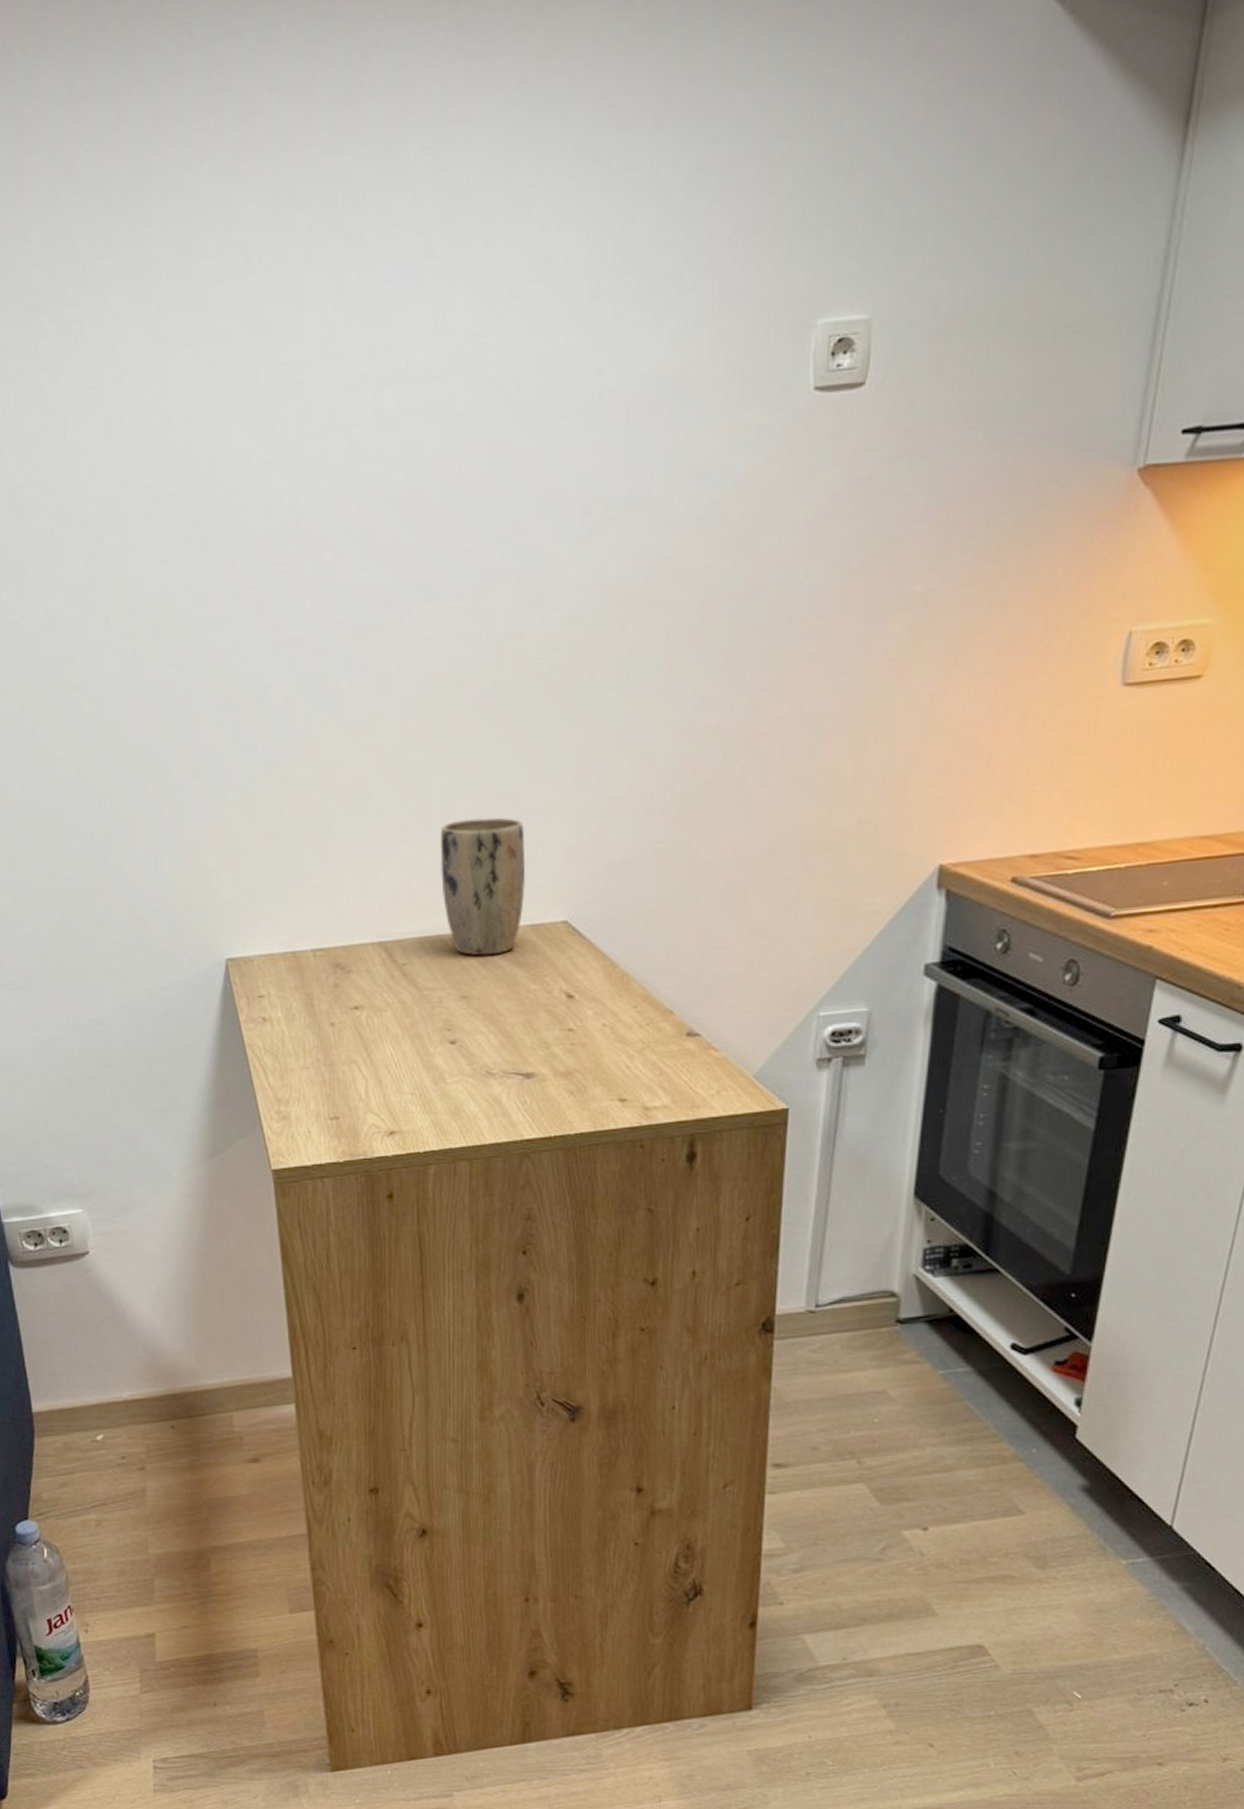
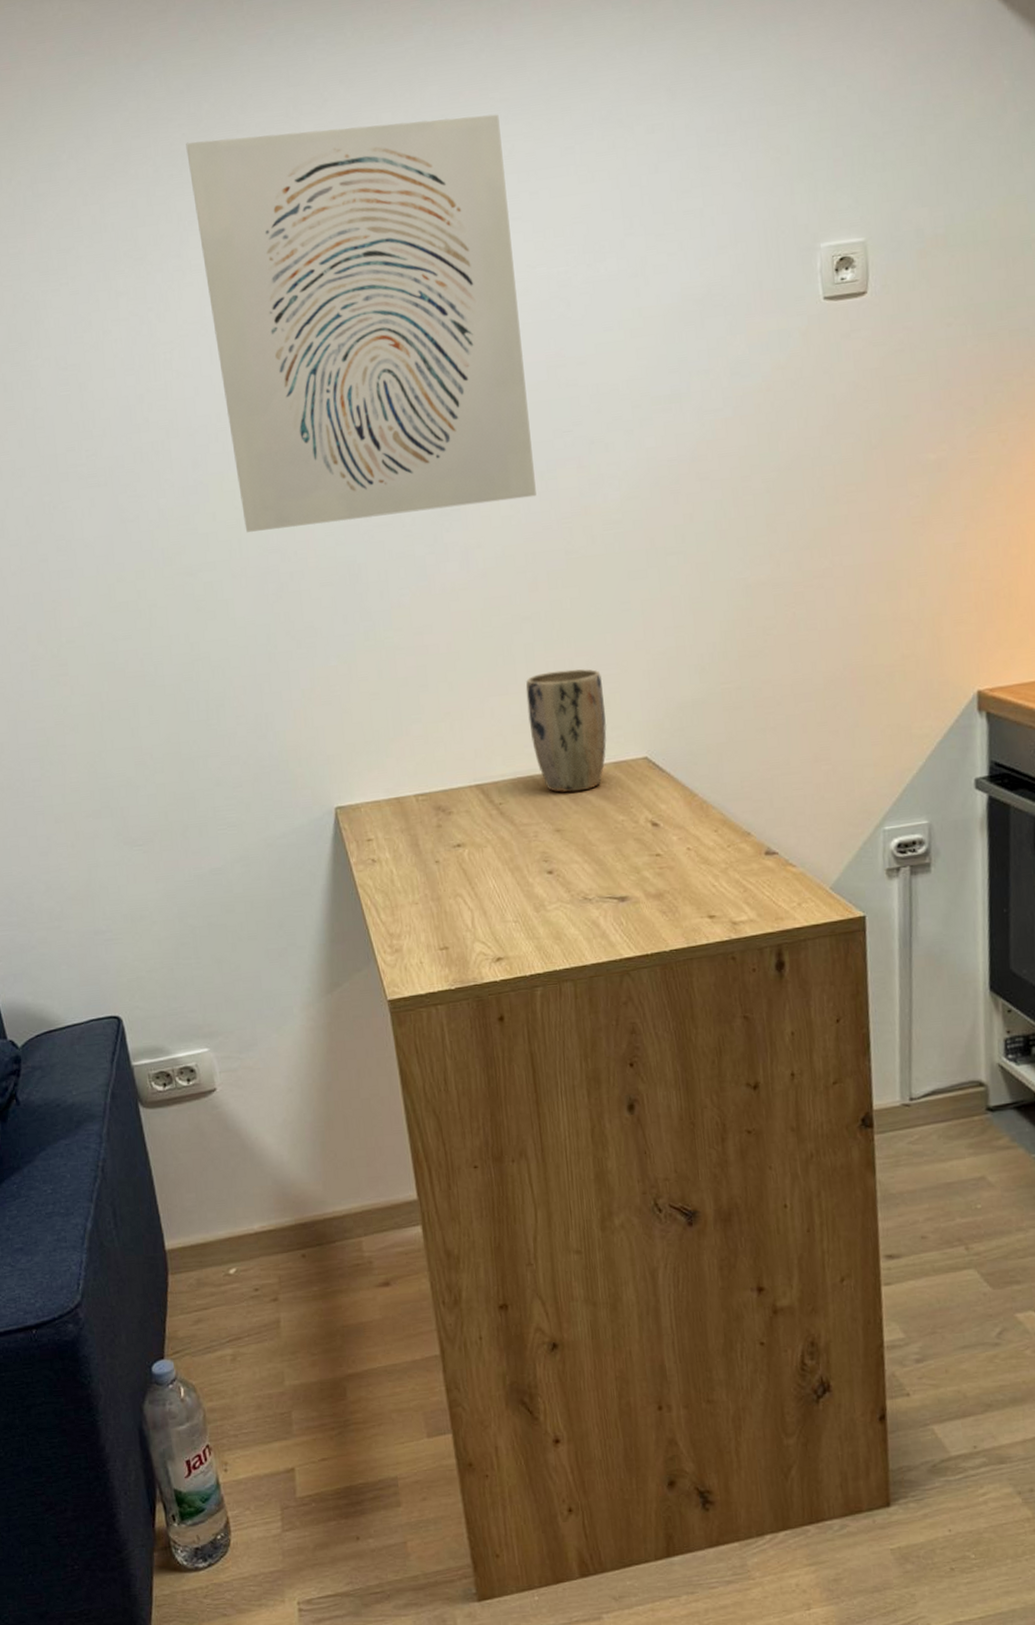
wall art: none [89,138,467,642] -> present [186,114,537,532]

